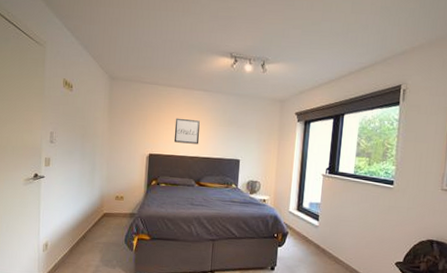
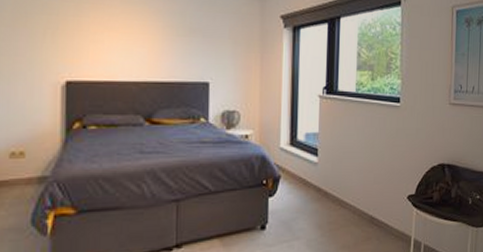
wall art: present [173,118,200,144] -> none [106,24,147,64]

